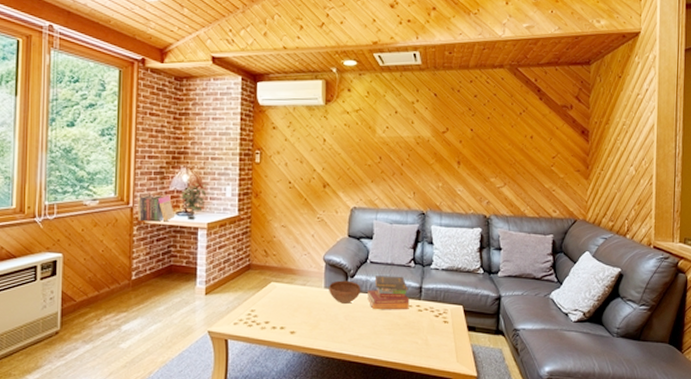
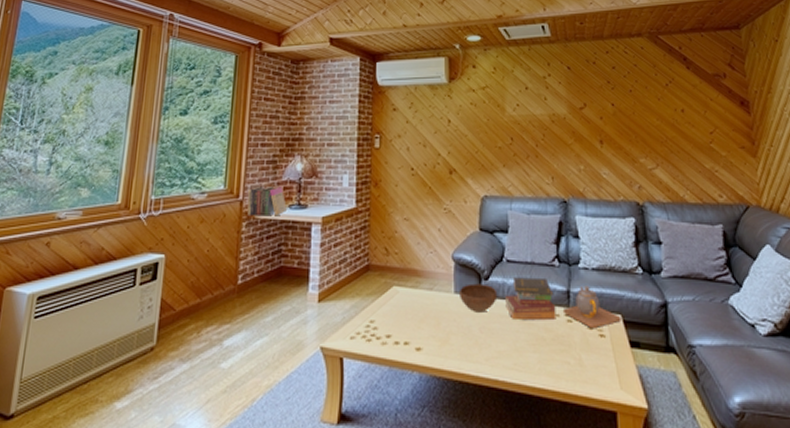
potted plant: present [179,183,207,221] -> none [292,172,323,215]
teapot: none [415,283,462,317] -> present [562,285,621,329]

